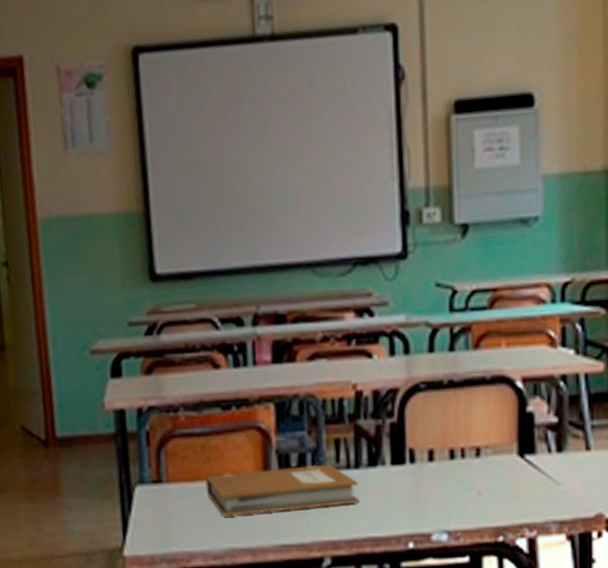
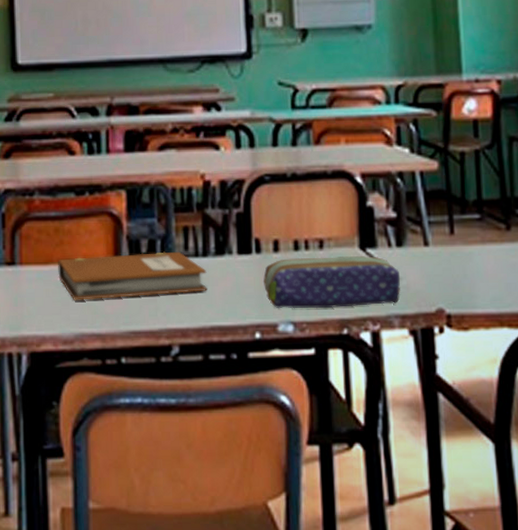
pencil case: none [417,463,559,518] -> present [263,256,400,309]

